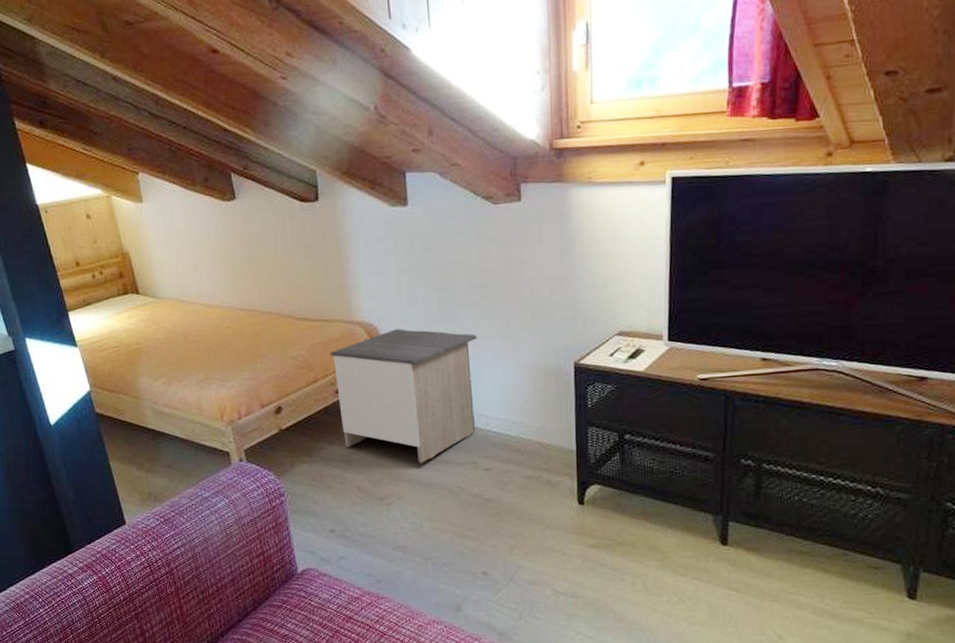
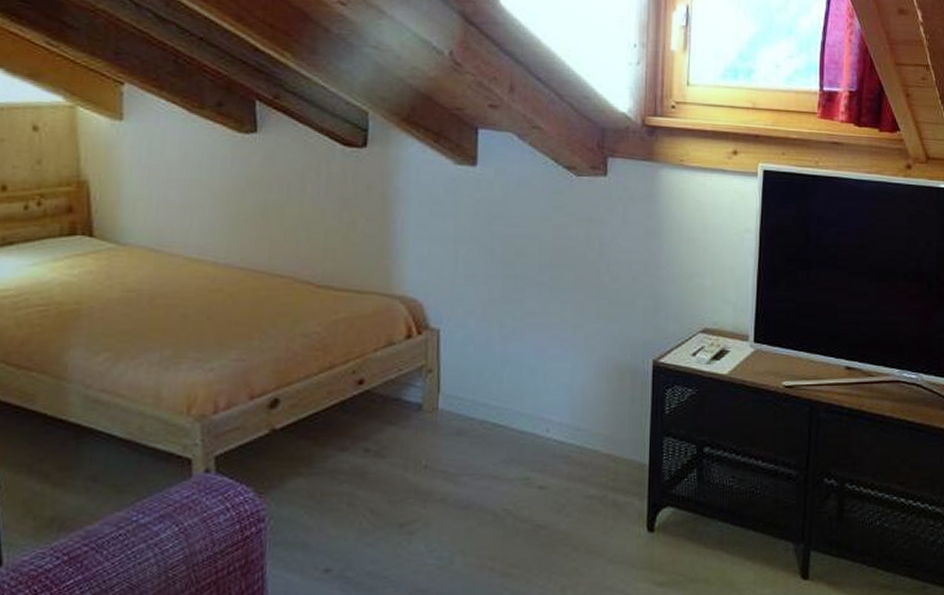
nightstand: present [330,329,478,463] -> none [356,308,545,478]

